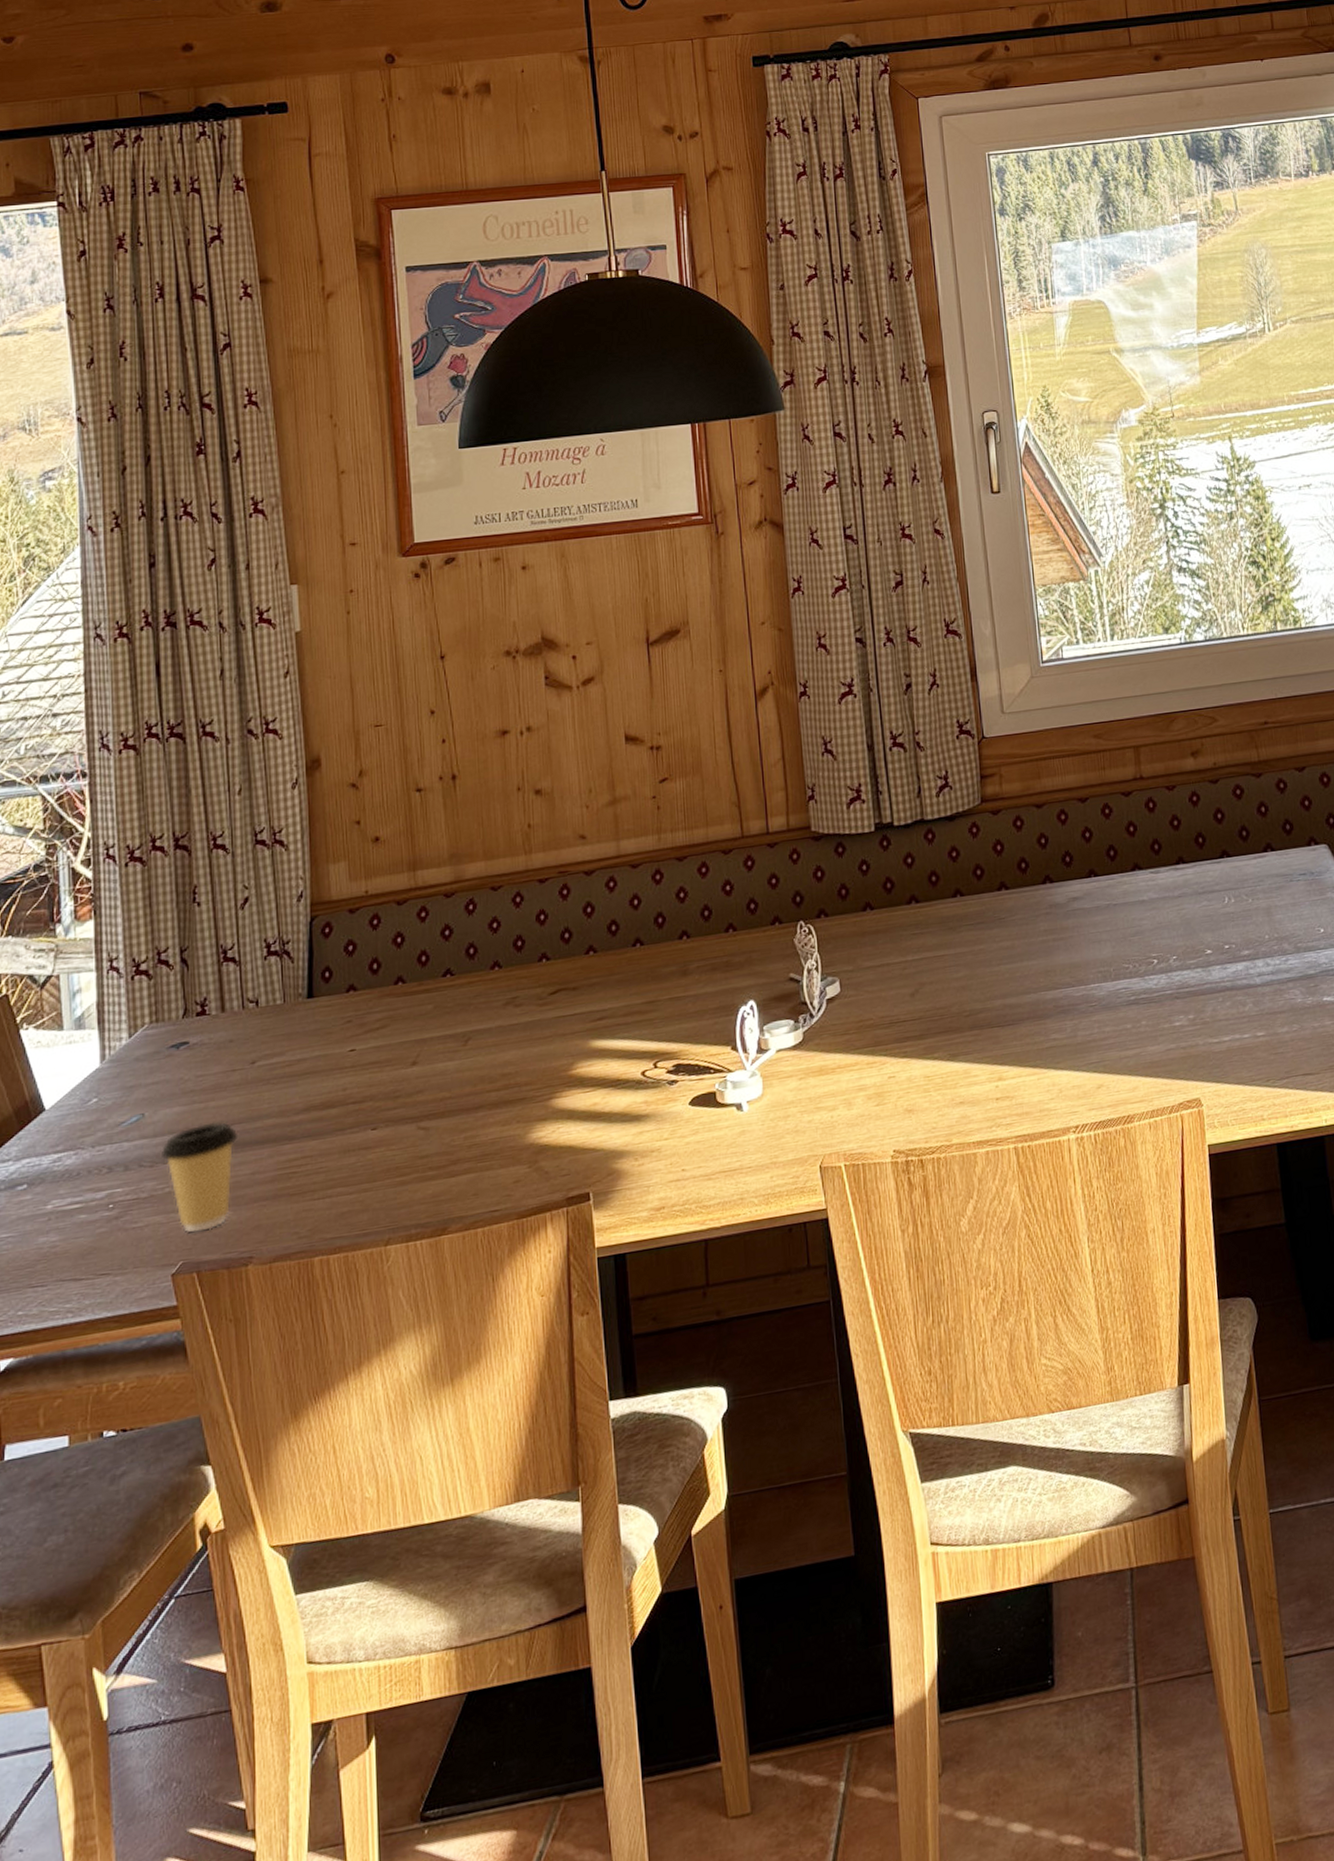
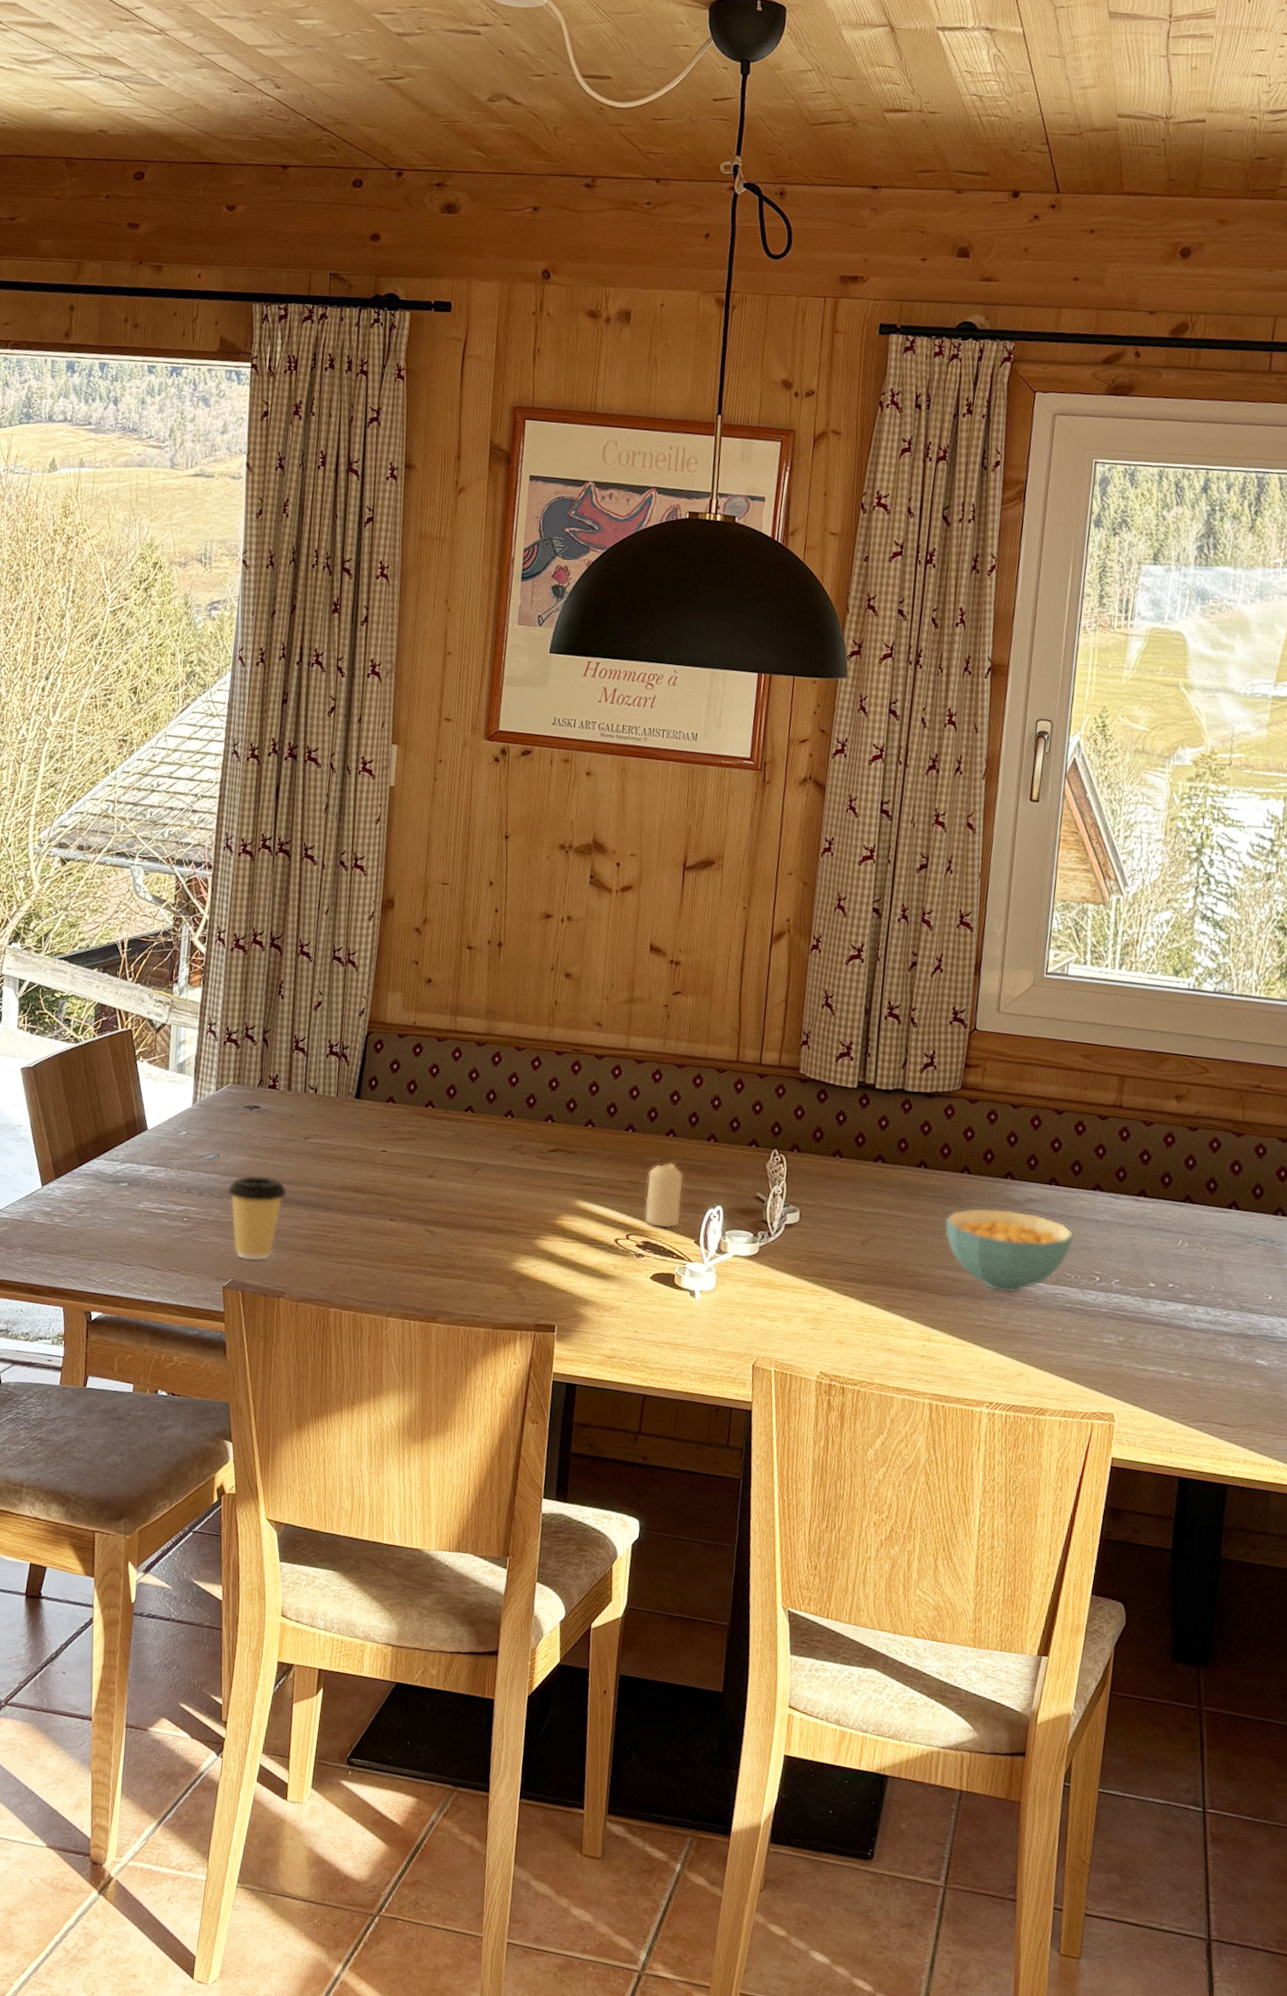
candle: none [667,967,711,1045] -> present [644,1162,683,1228]
cereal bowl: none [992,912,1124,1006] -> present [945,1208,1074,1293]

